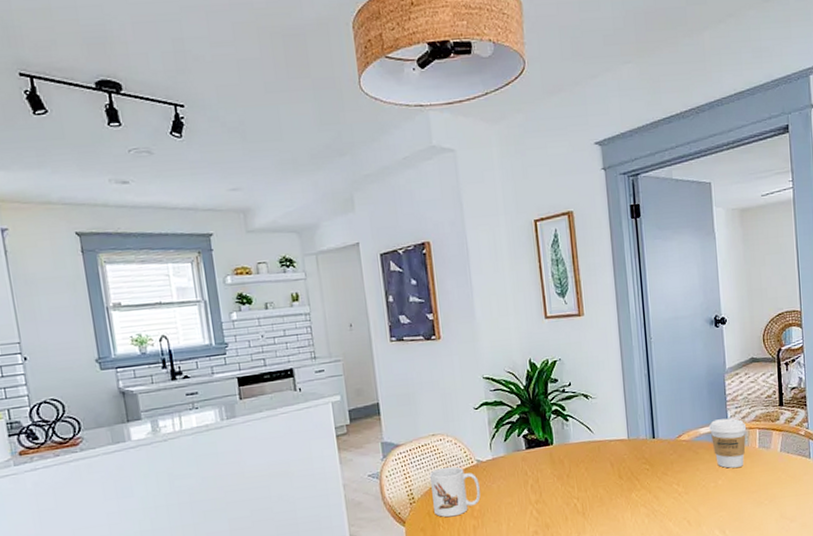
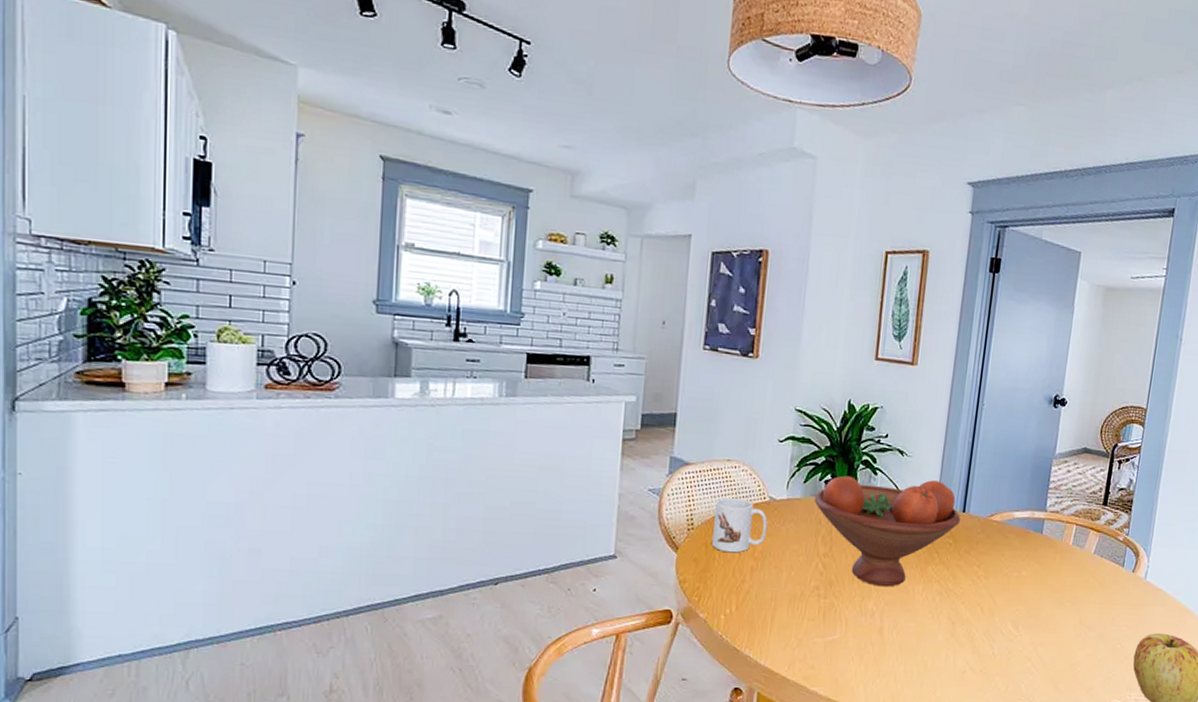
fruit bowl: none [516,415,653,521] -> present [814,475,961,587]
coffee cup: present [709,418,747,468] -> none [1024,506,1064,561]

